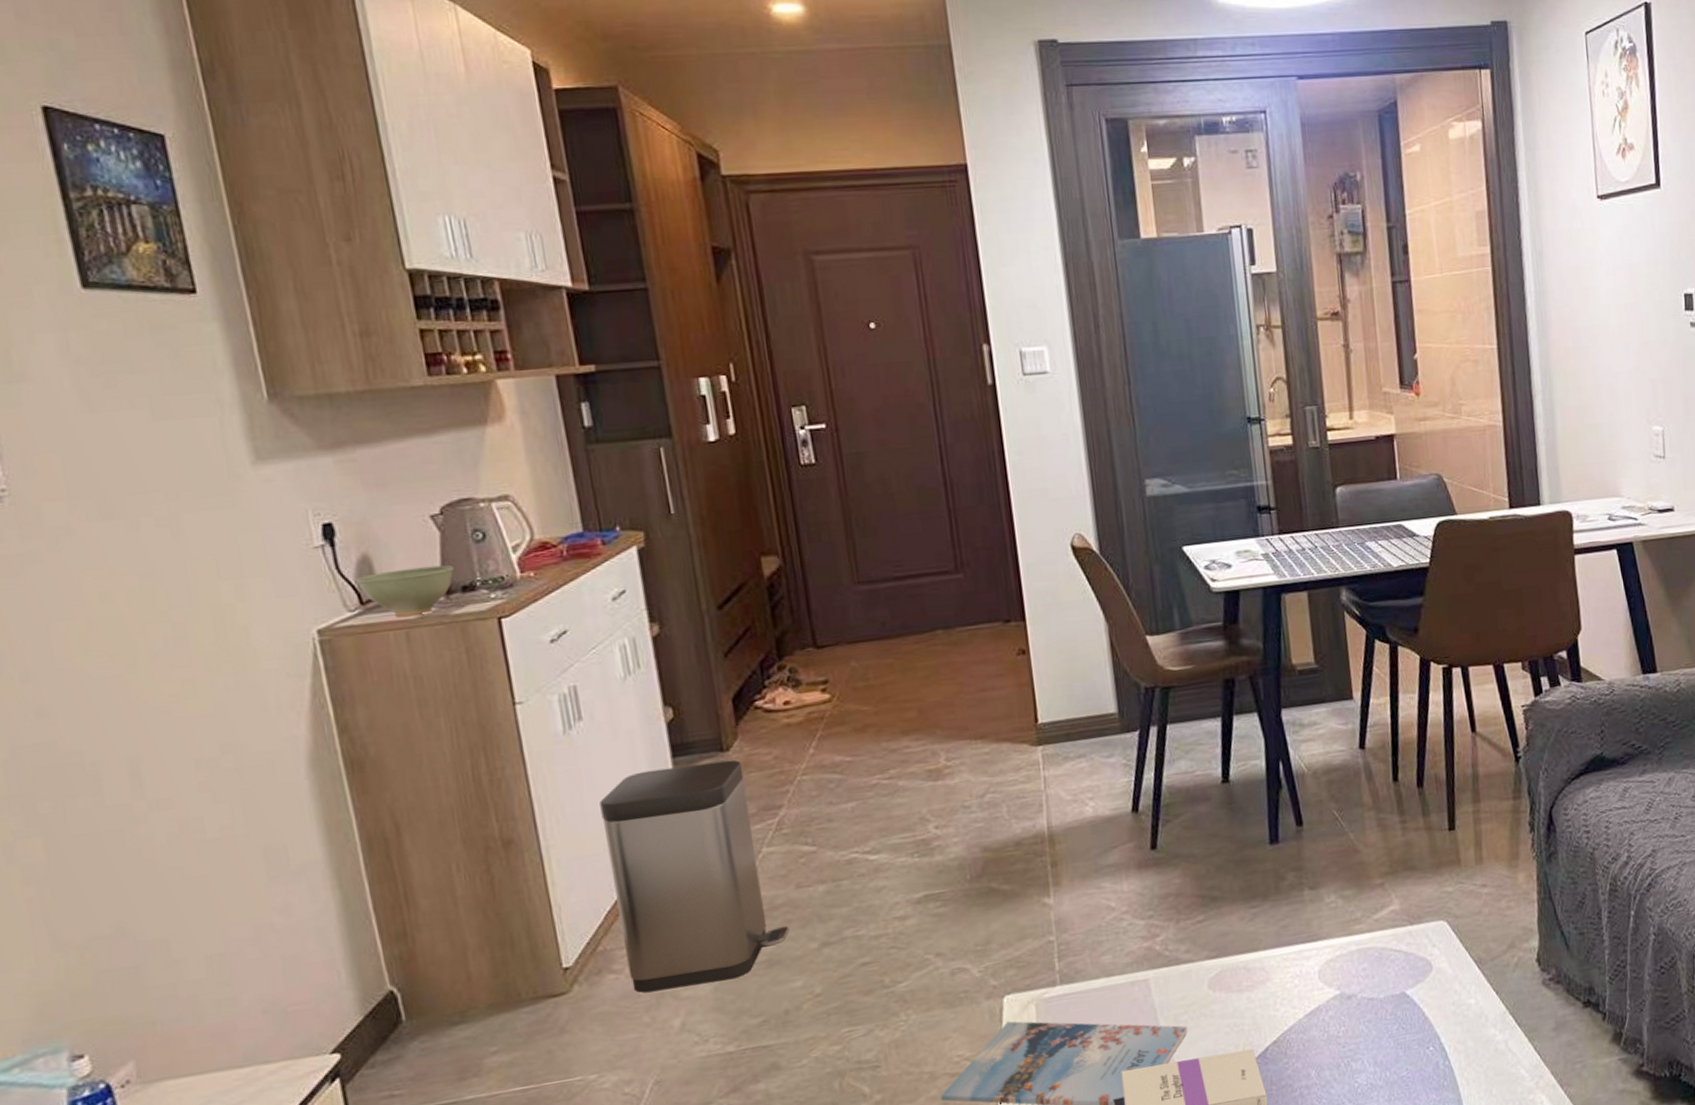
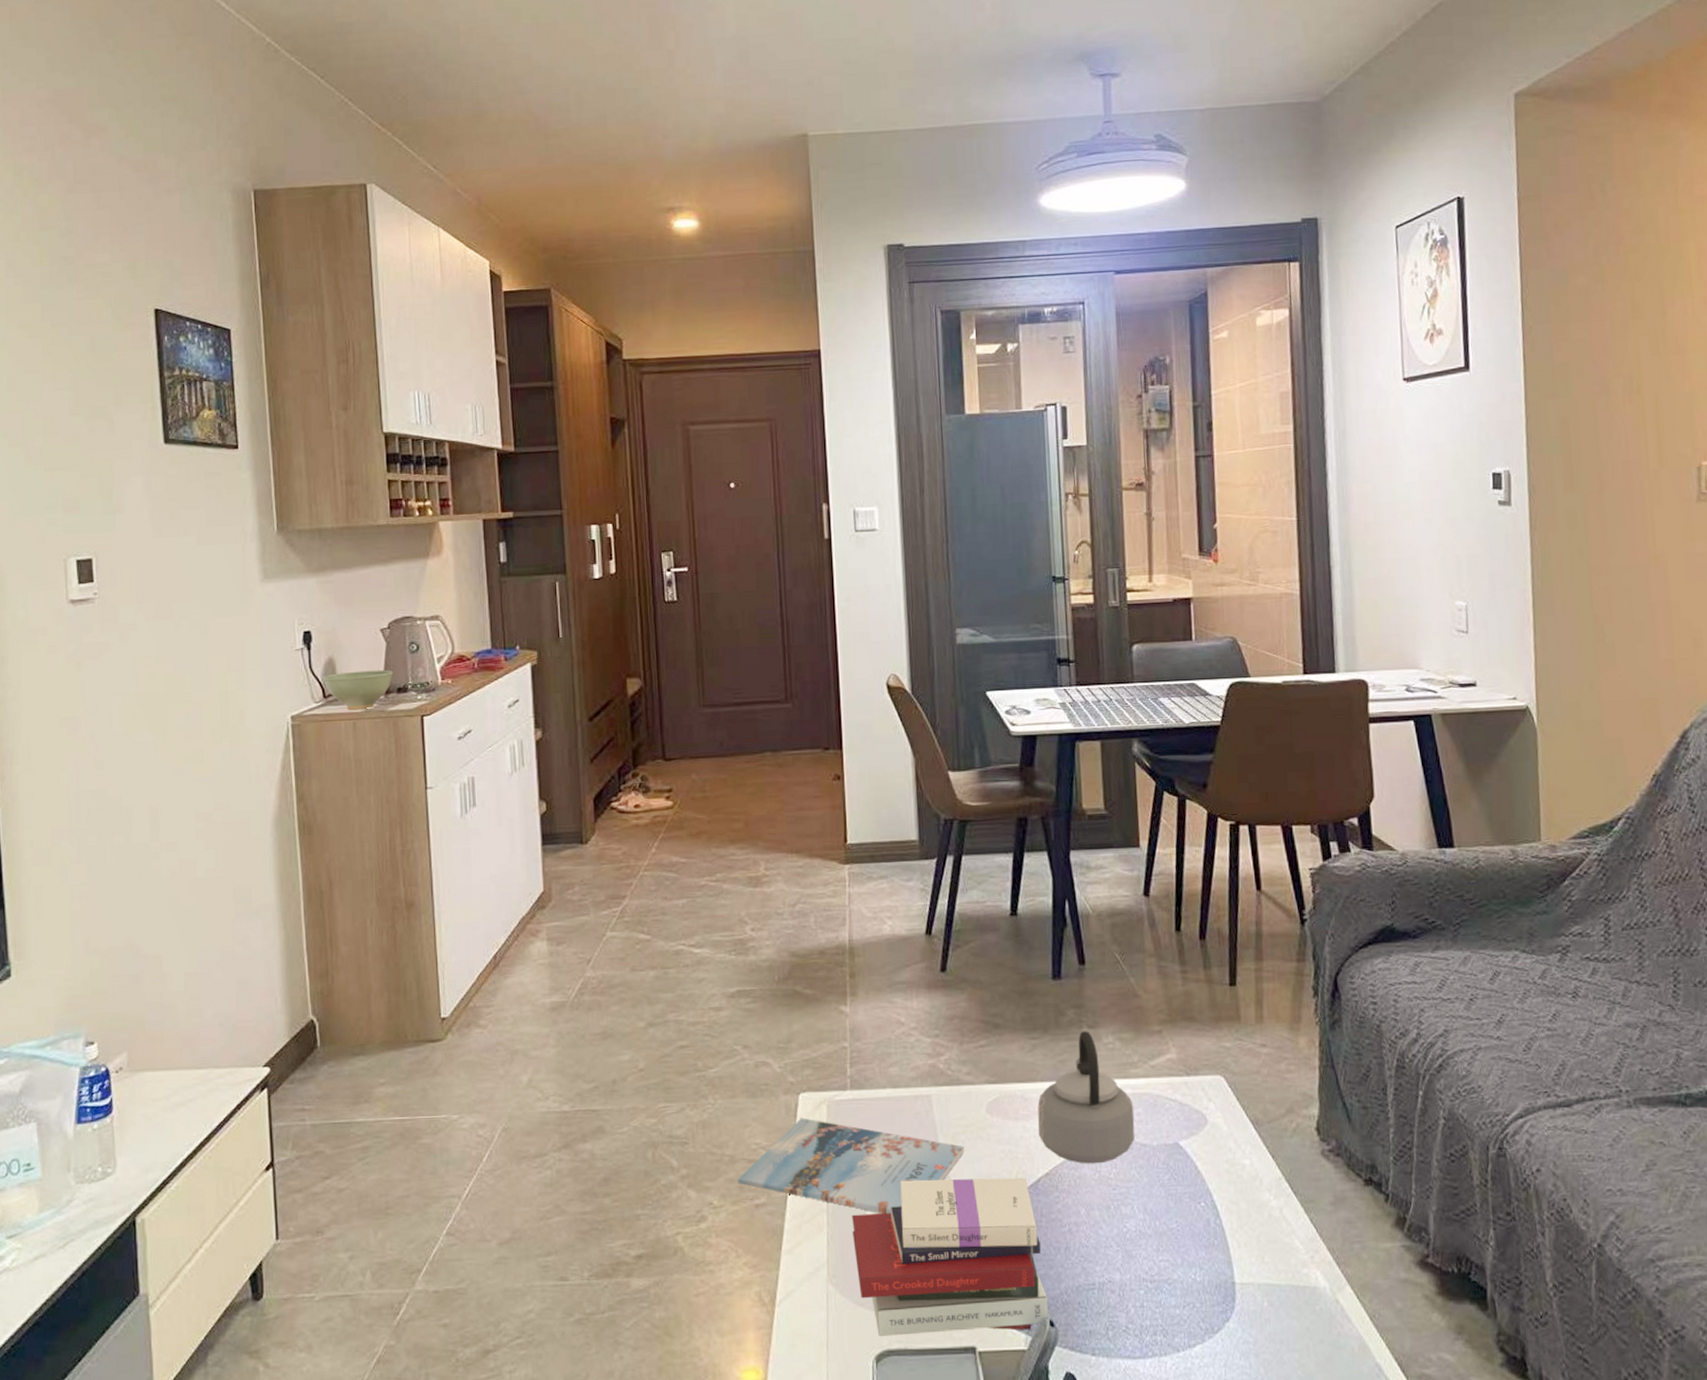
pedal bin: present [600,760,790,993] -> none [482,852,623,1049]
teapot: none [1261,892,1362,1027] -> present [1037,1031,1135,1164]

